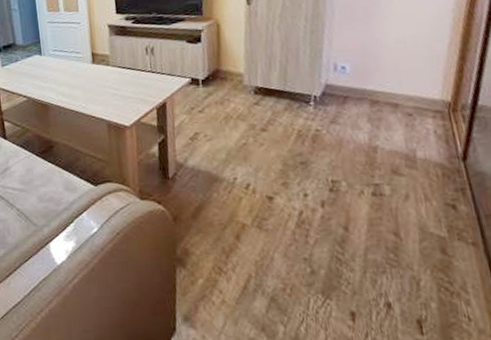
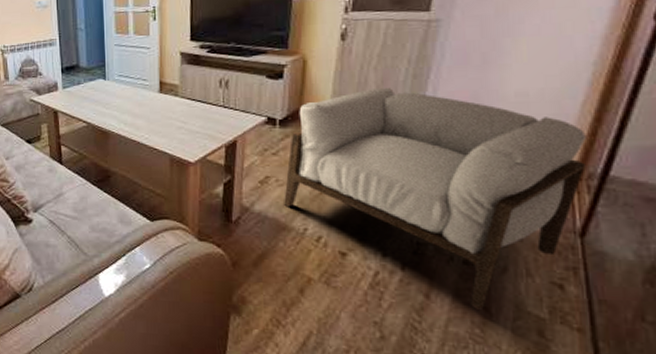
armchair: none [213,44,459,236] -> present [284,88,586,310]

